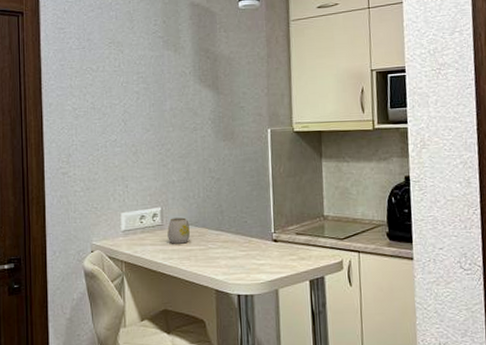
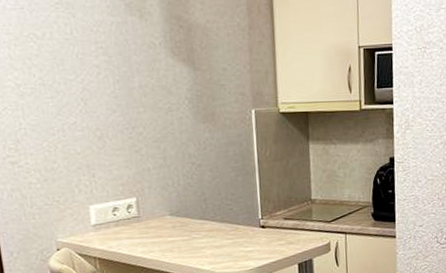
mug: present [167,217,190,244] -> none [145,207,171,236]

